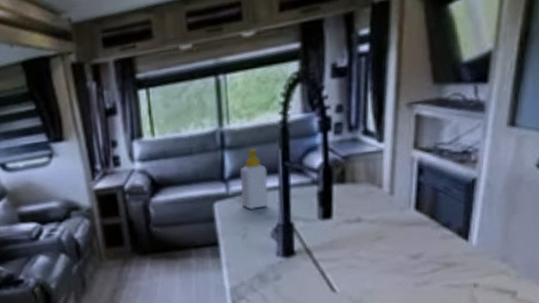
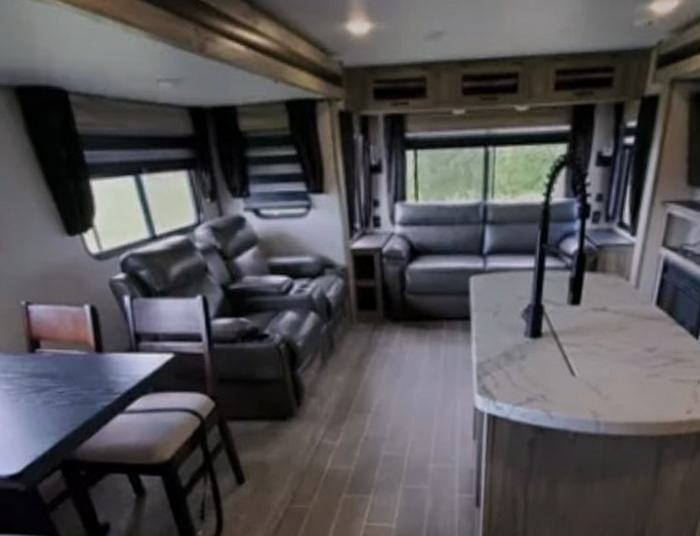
soap bottle: present [239,148,269,210] -> none [497,226,525,288]

